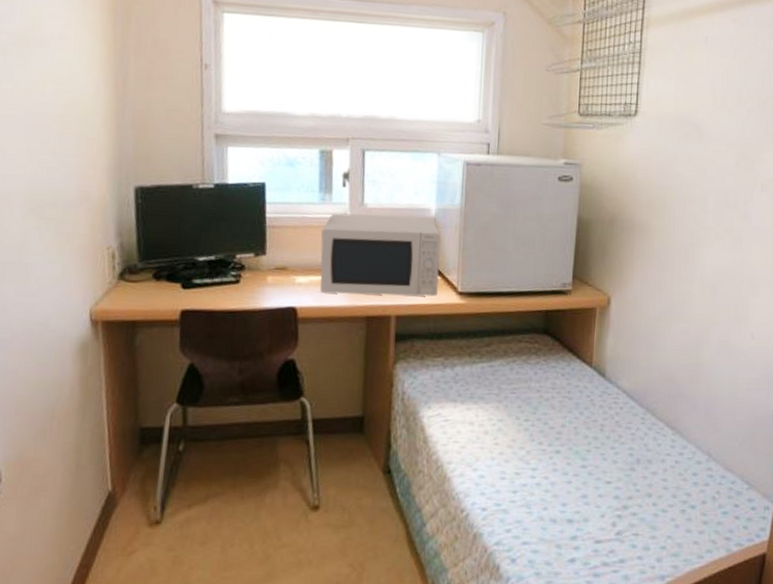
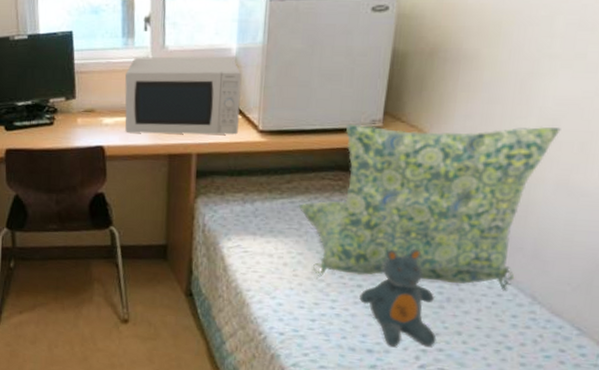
seat cushion: none [497,287,719,449] -> present [298,124,561,291]
stuffed animal: none [558,410,630,514] -> present [359,249,437,347]

